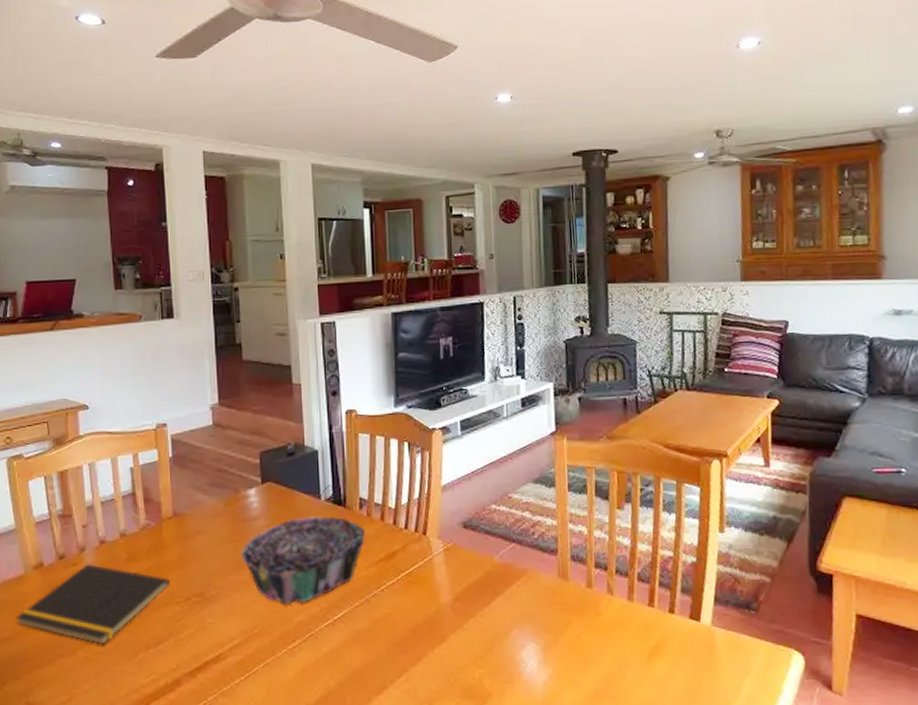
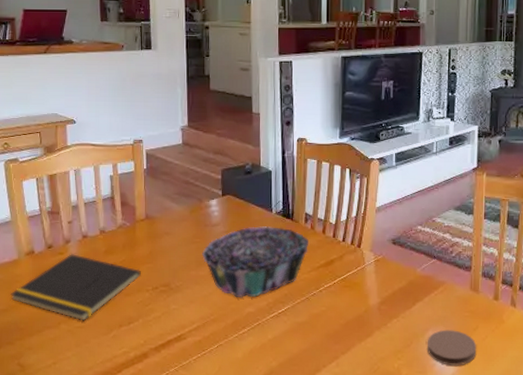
coaster: none [512,627,572,671] -> present [426,329,477,366]

